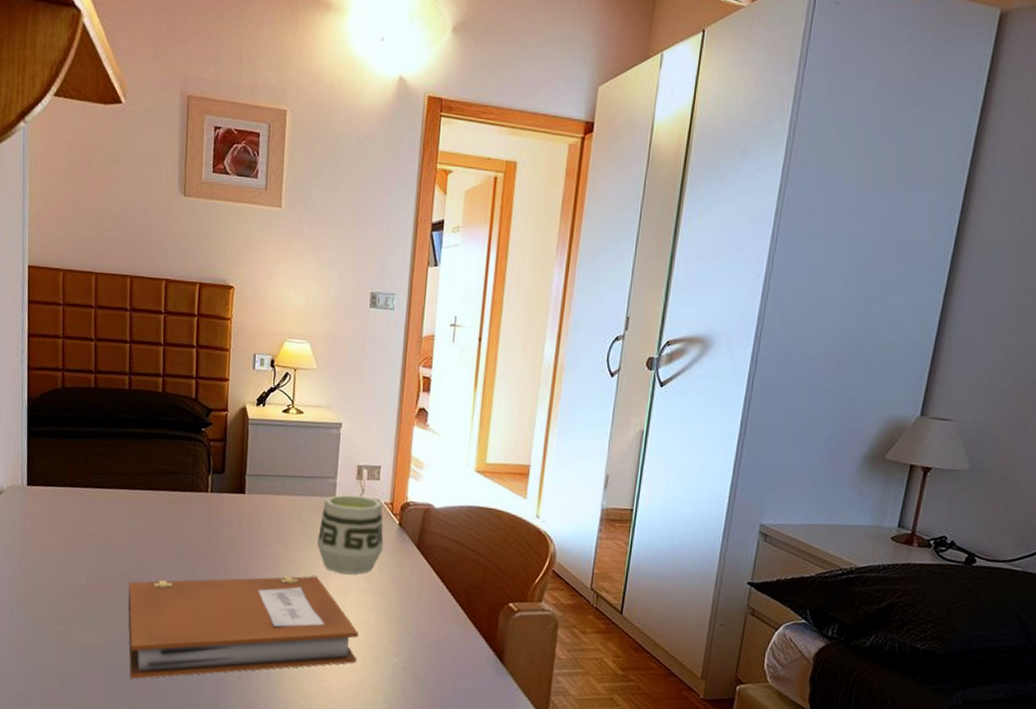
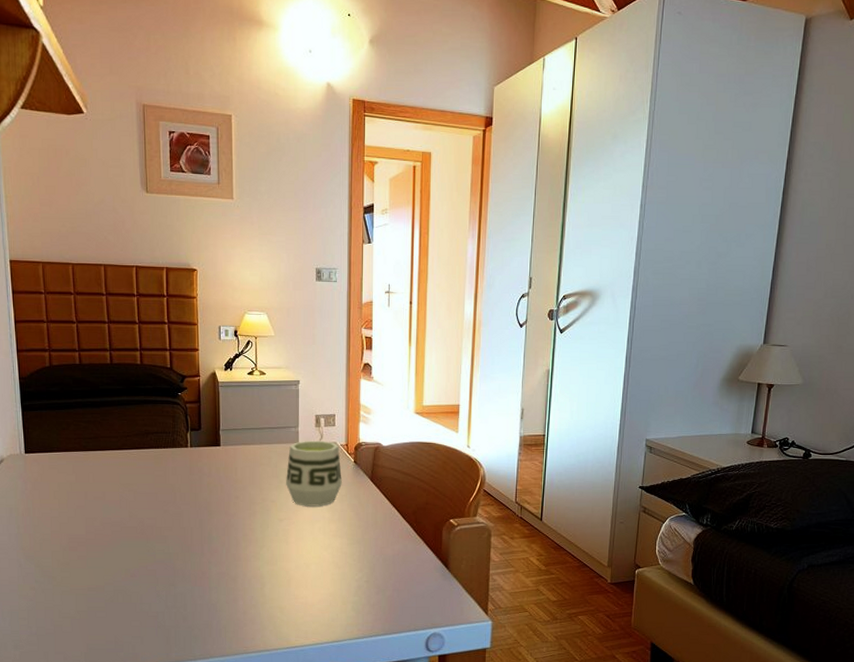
notebook: present [128,576,358,679] -> none [124,511,326,612]

